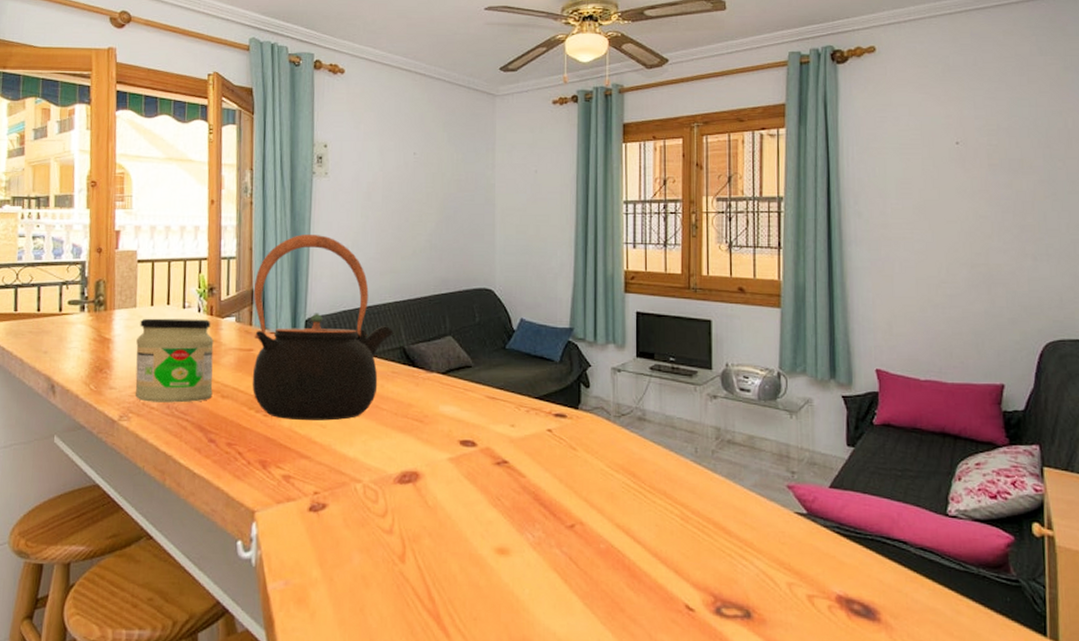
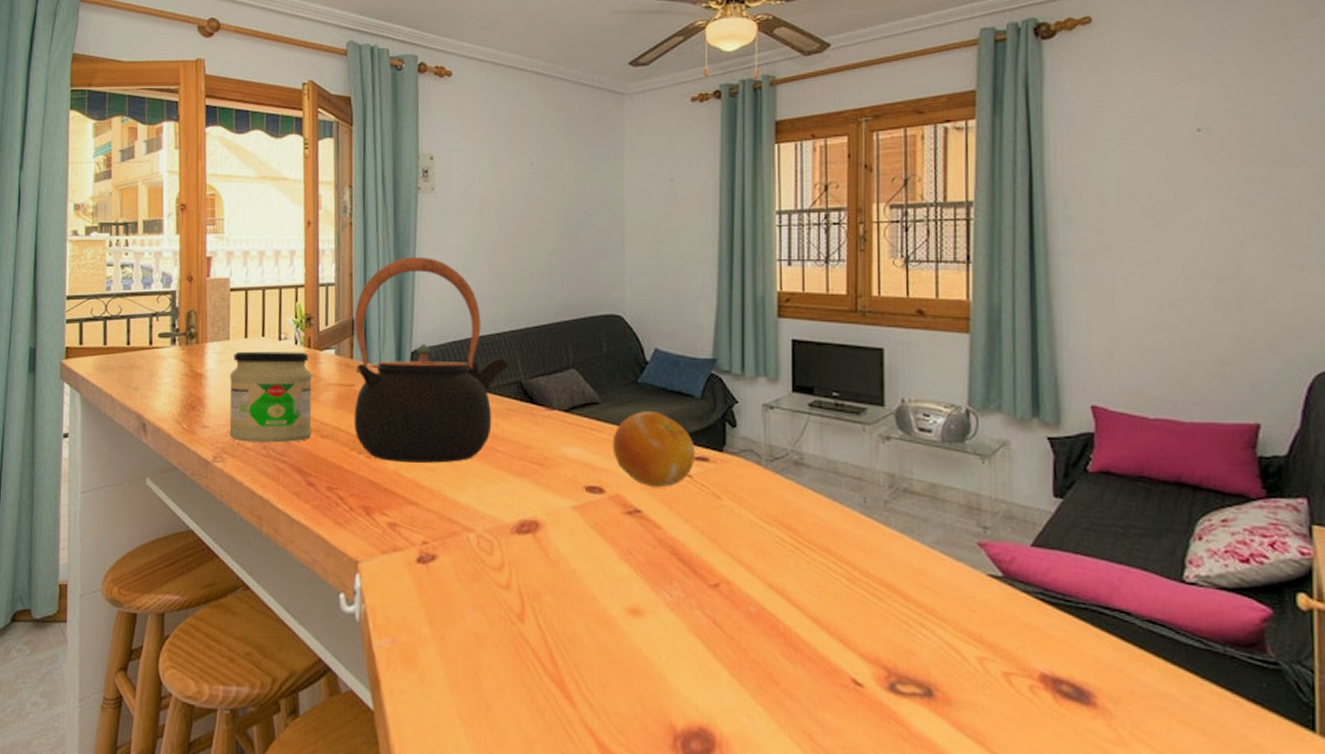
fruit: none [483,374,556,441] -> present [612,411,696,488]

